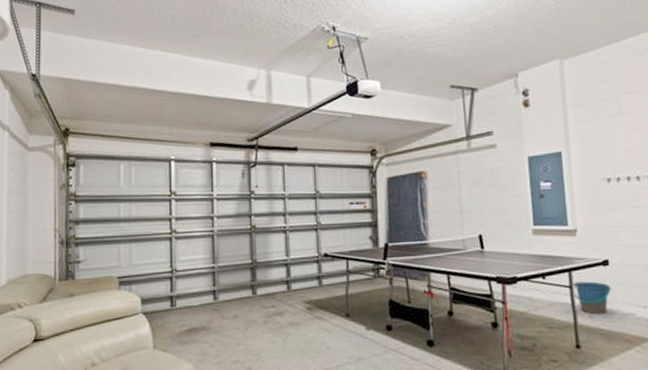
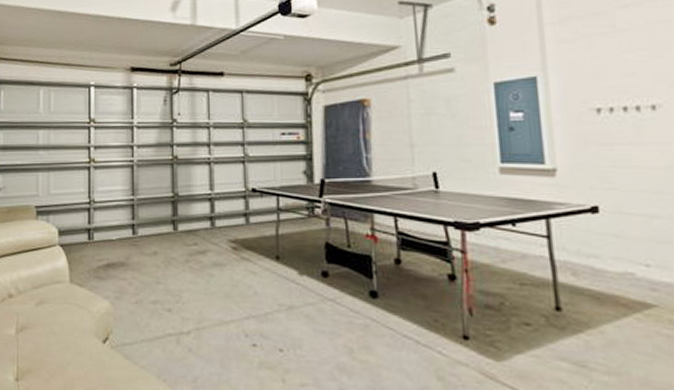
bucket: present [571,281,611,314] -> none [550,231,602,272]

